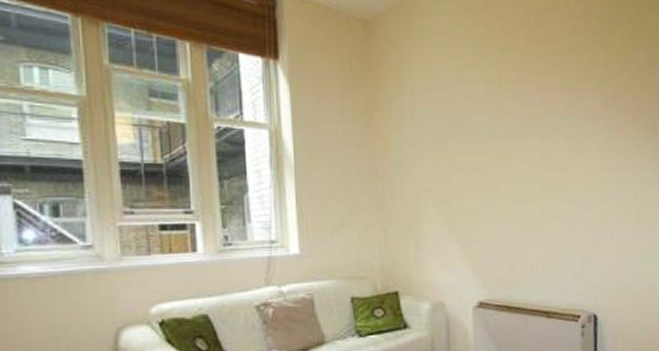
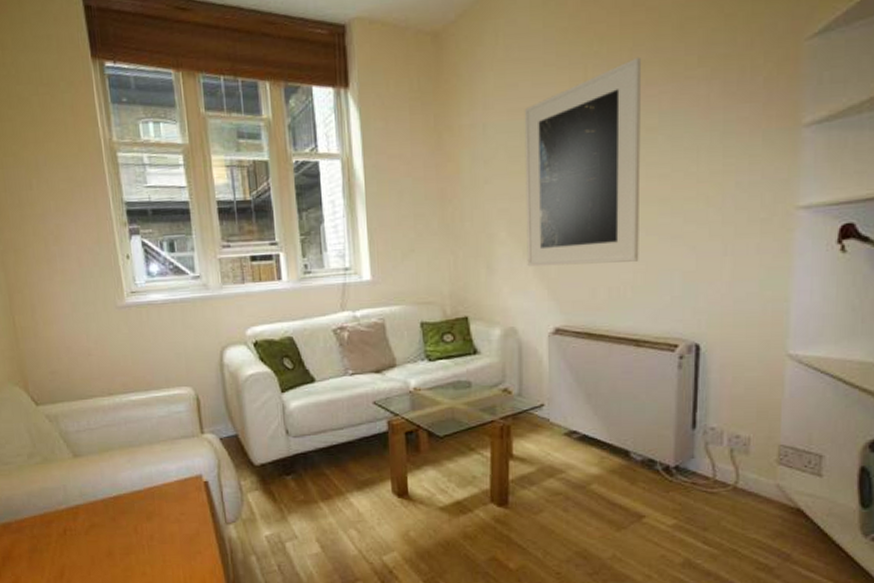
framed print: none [448,67,547,244] -> present [524,57,642,267]

